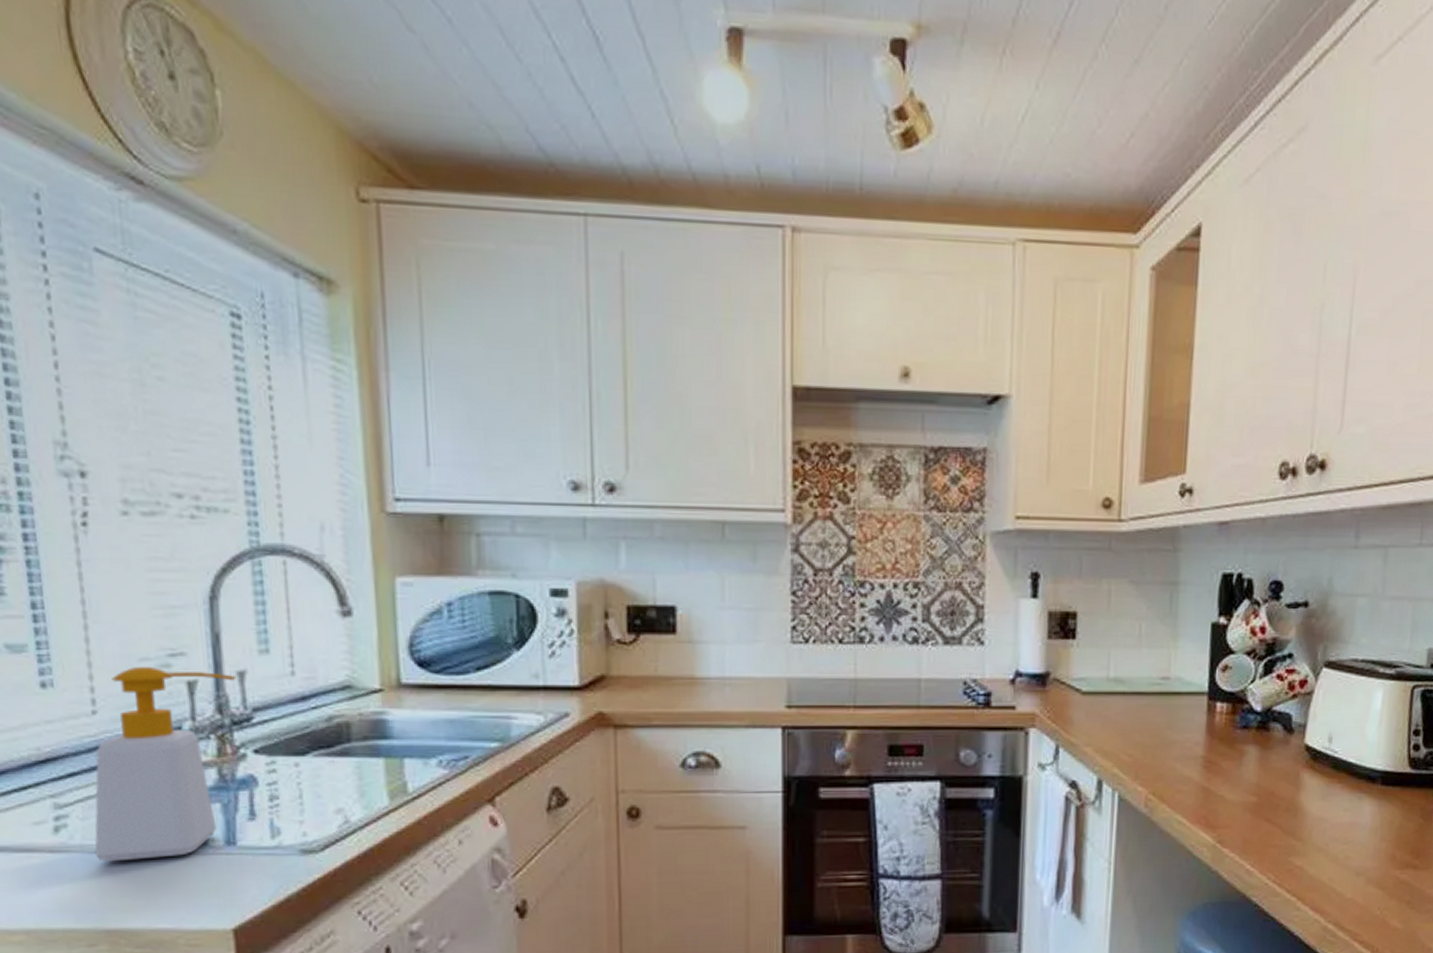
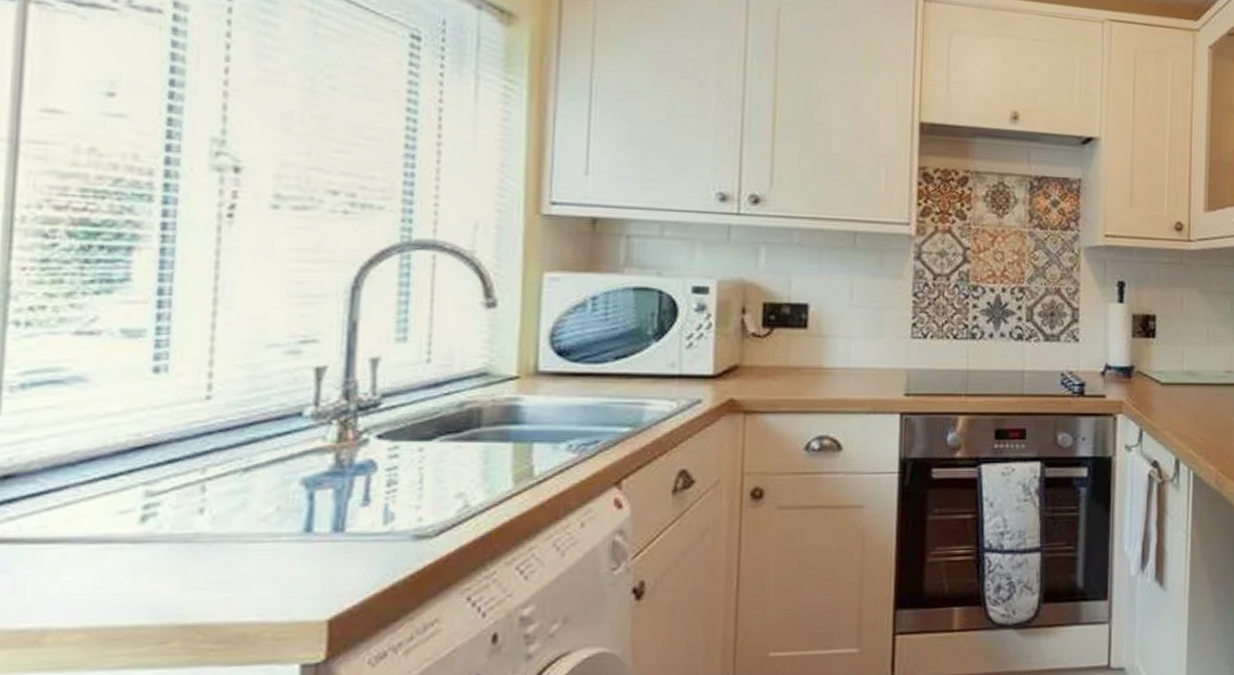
soap bottle: present [94,666,236,862] -> none [184,352,369,552]

